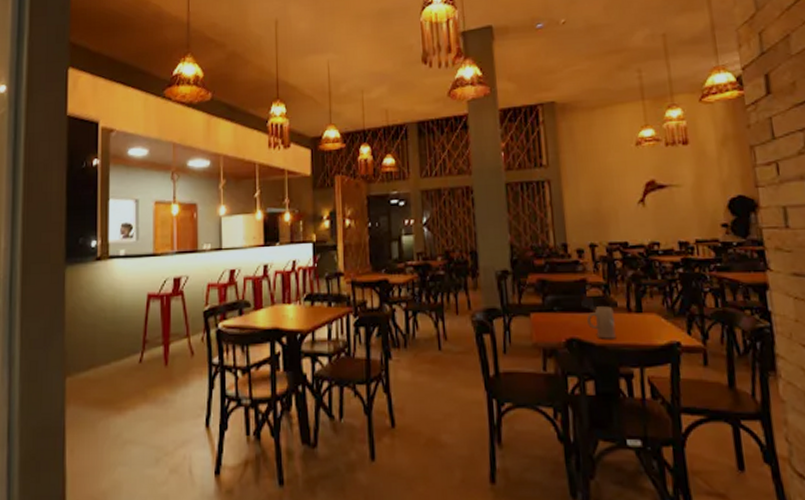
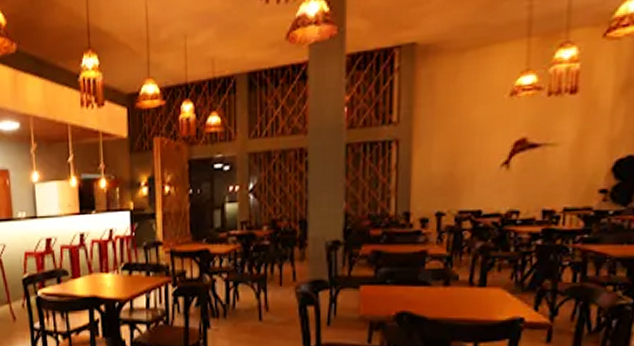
beer mug: present [587,306,616,339] -> none [422,280,453,313]

